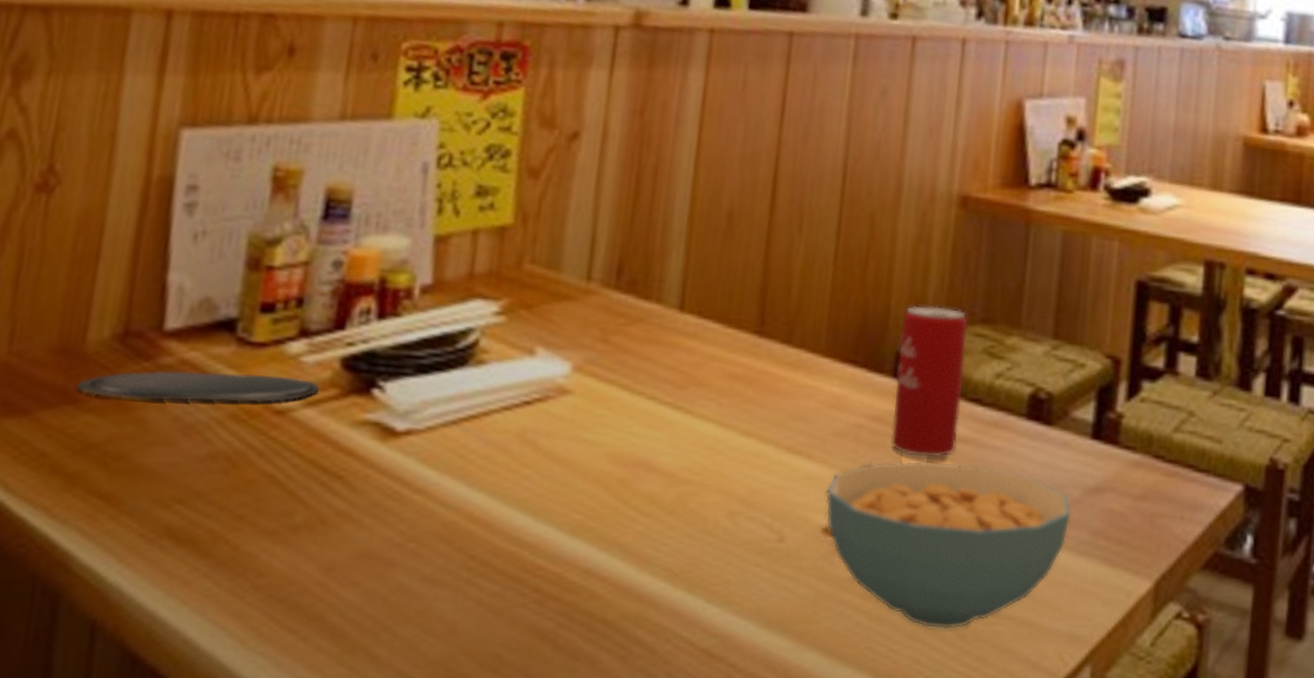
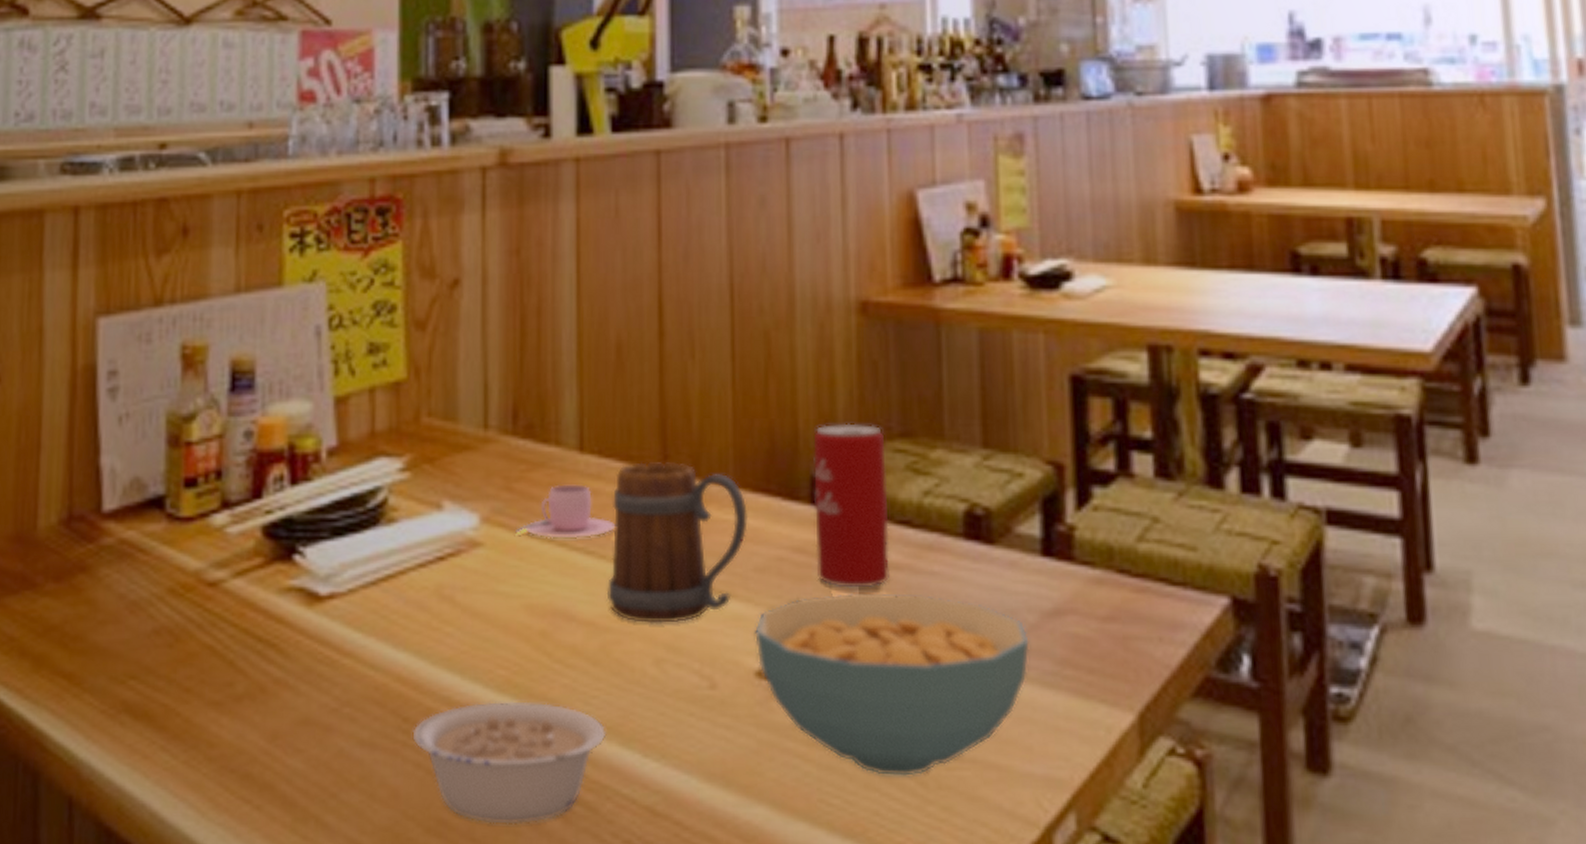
oval tray: present [76,370,319,403] -> none [33,548,244,580]
legume: none [478,544,673,662] -> present [412,701,607,825]
teacup: none [606,340,706,394] -> present [515,484,616,539]
beer mug: none [689,326,834,479] -> present [606,462,748,623]

